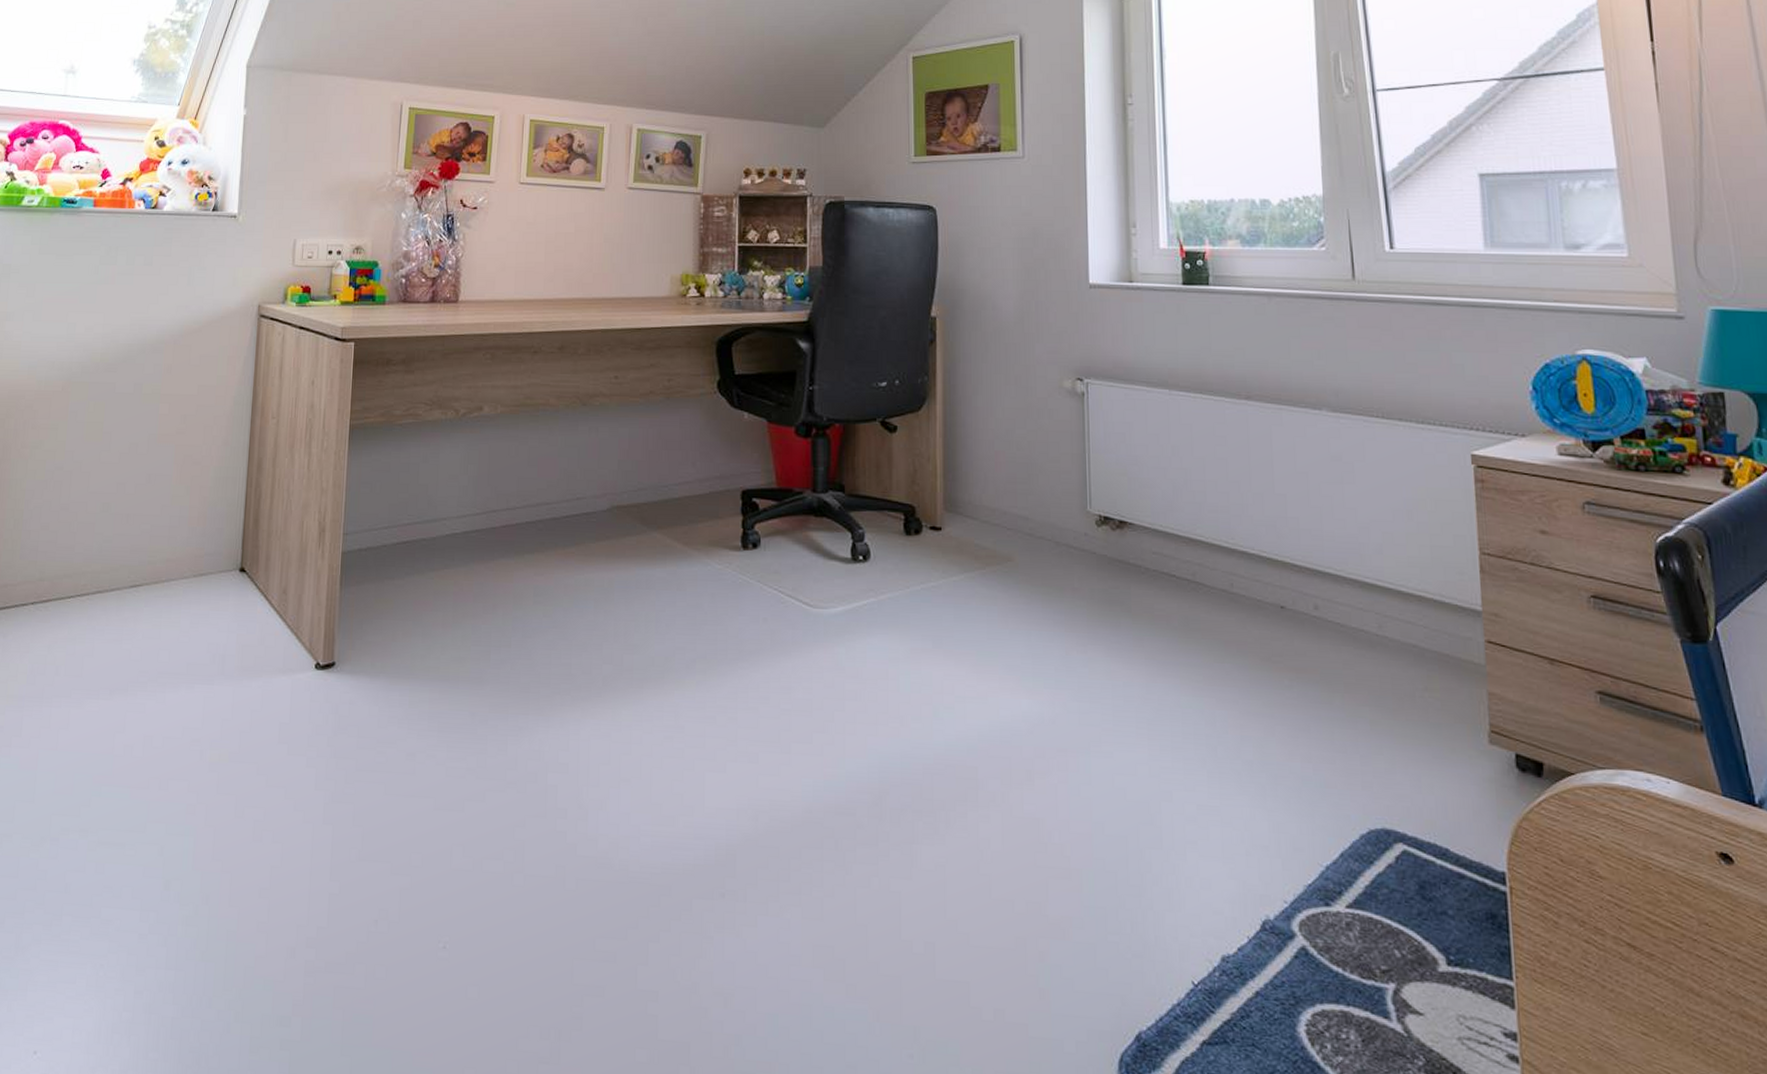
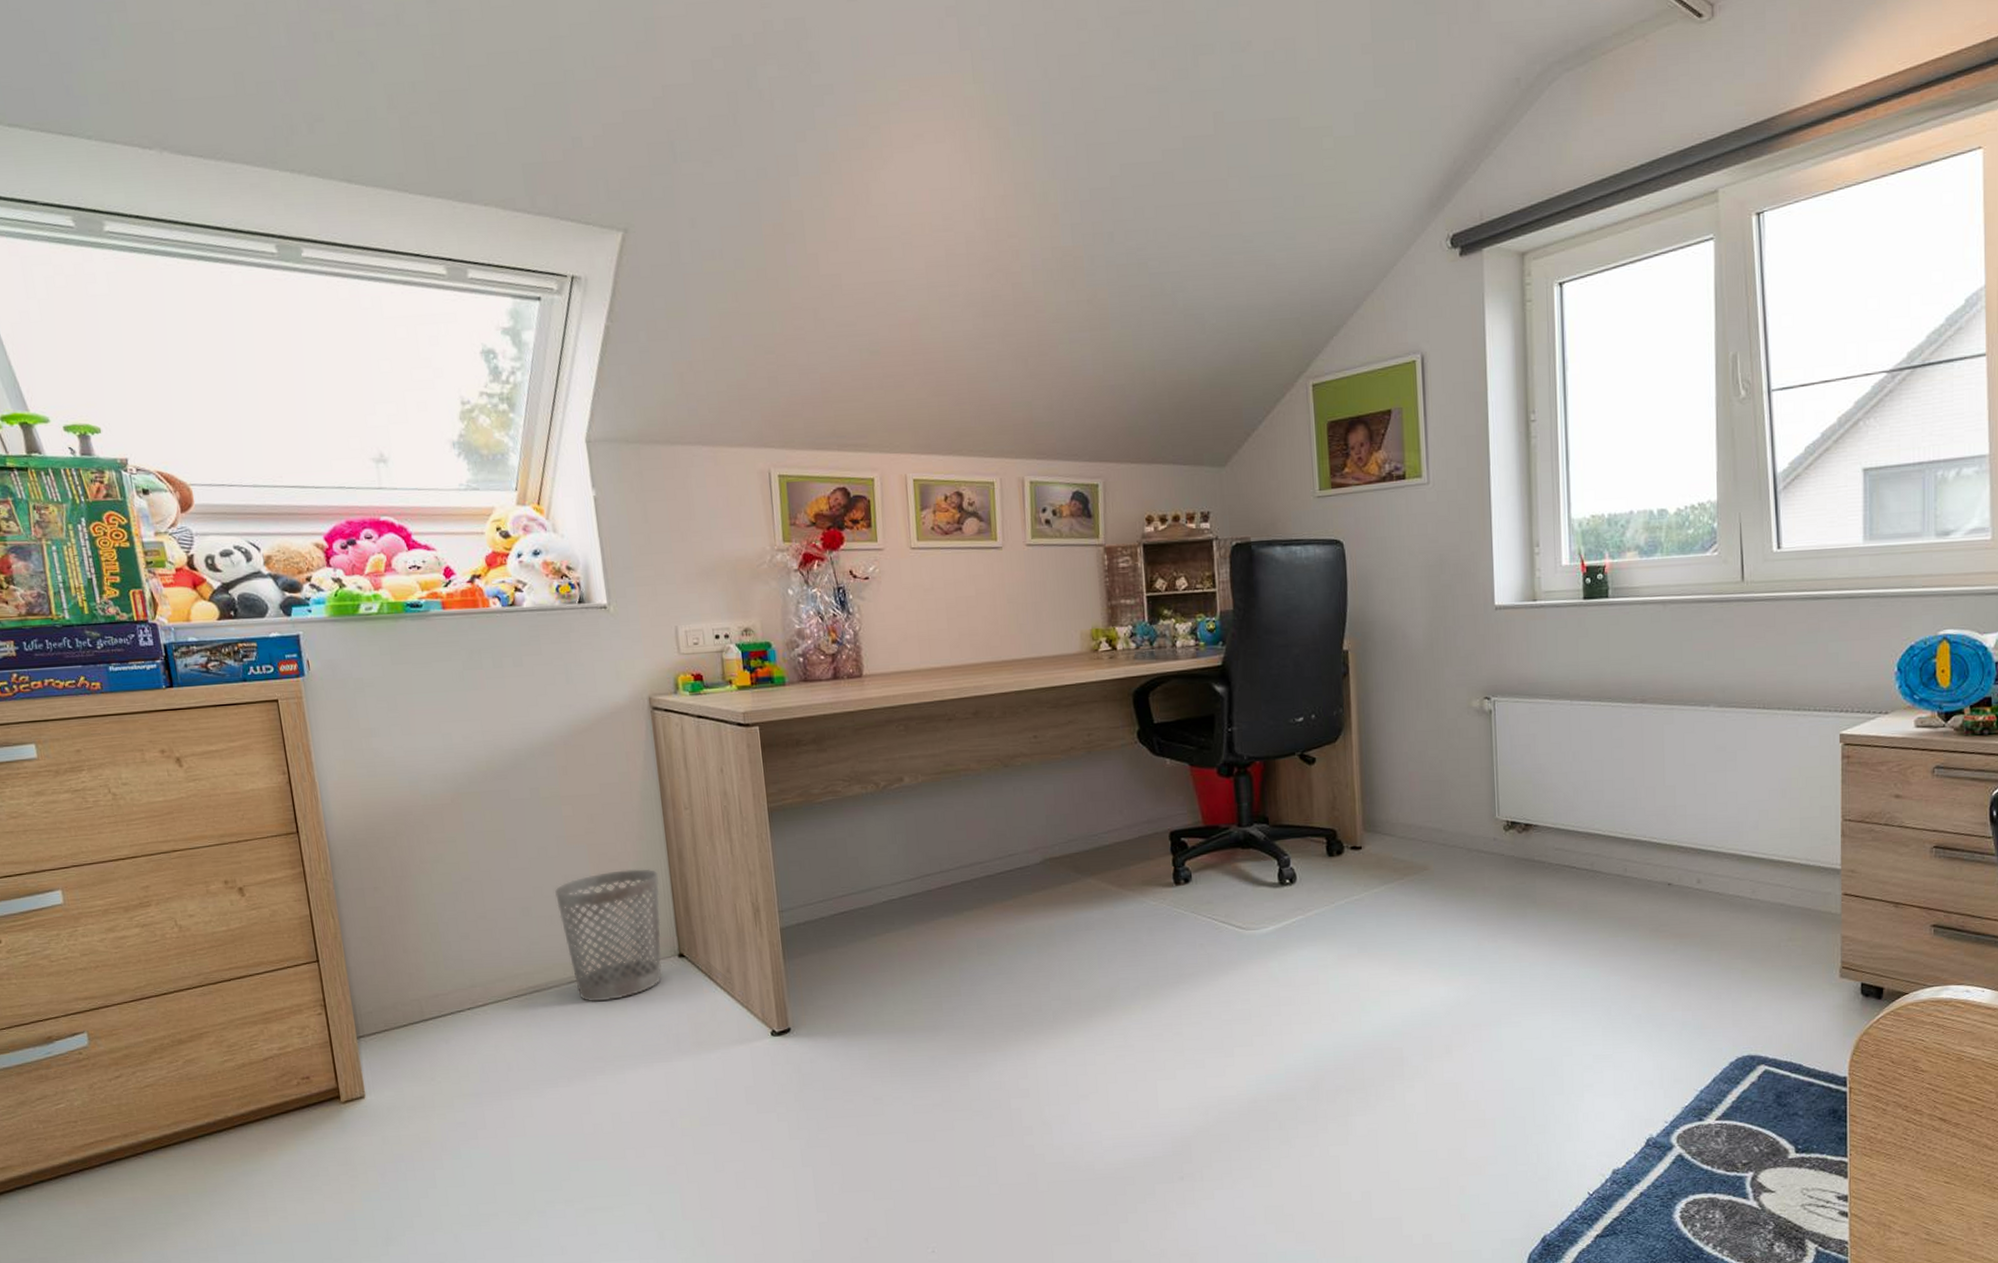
wastebasket: none [136,474,236,611] -> present [555,868,662,1002]

